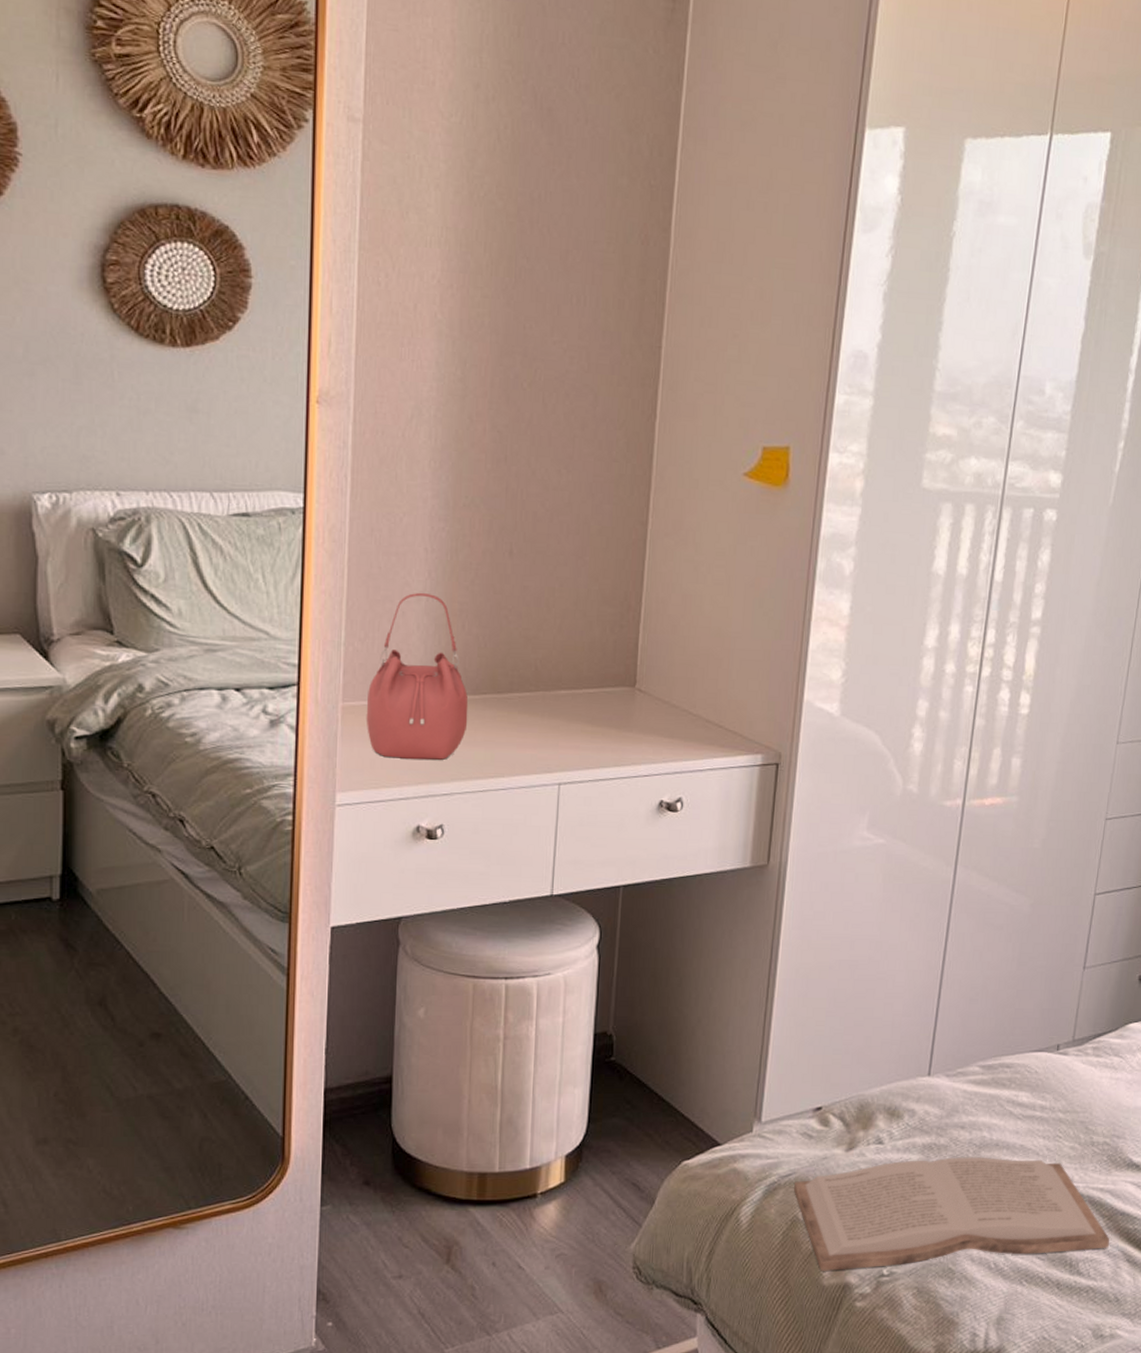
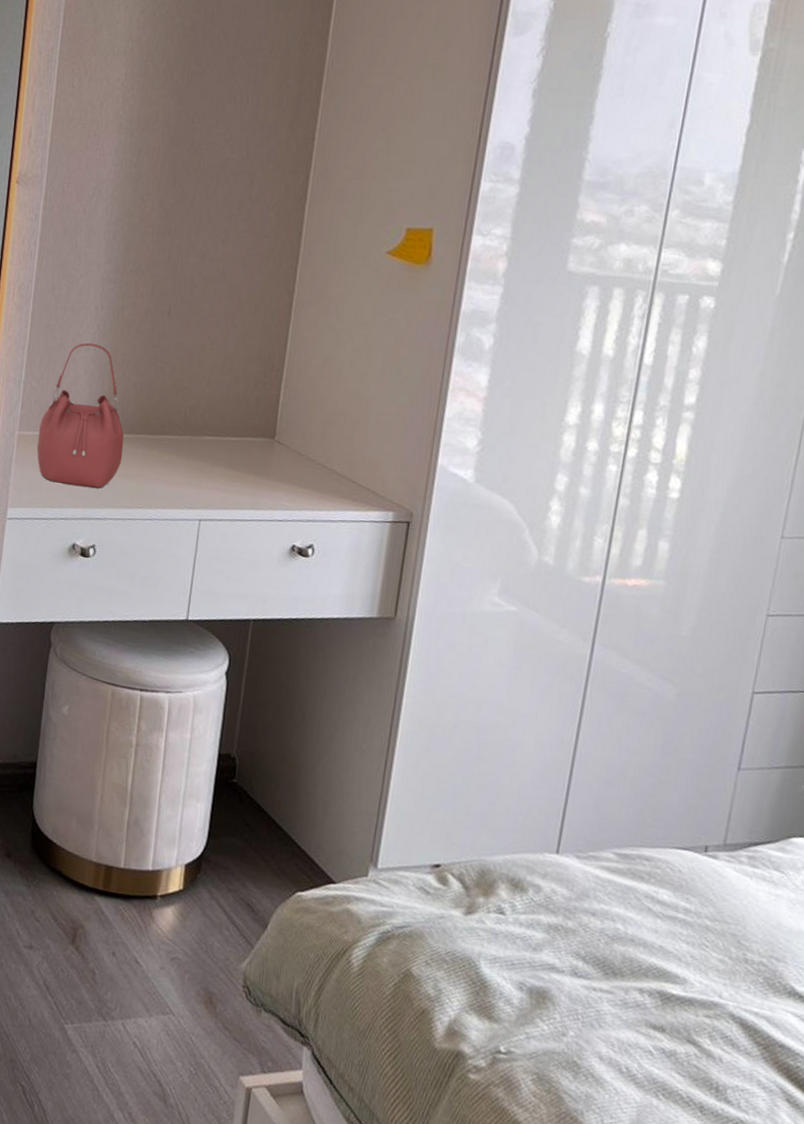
book: present [794,1157,1110,1272] -> none [408,933,765,1081]

